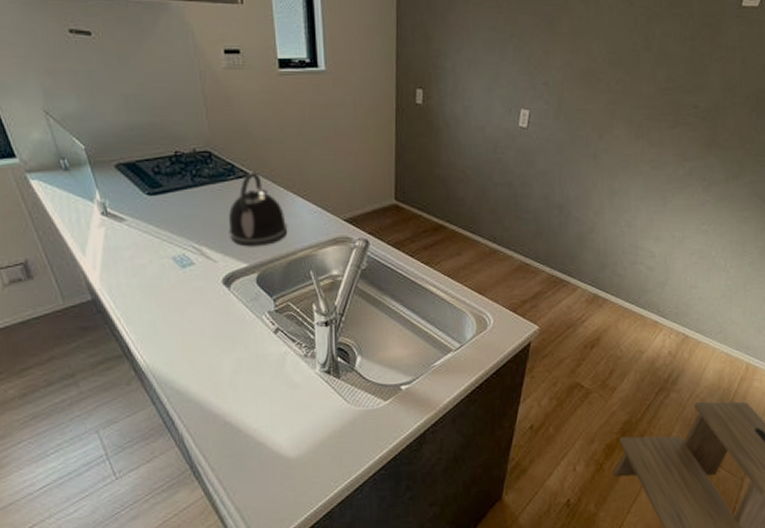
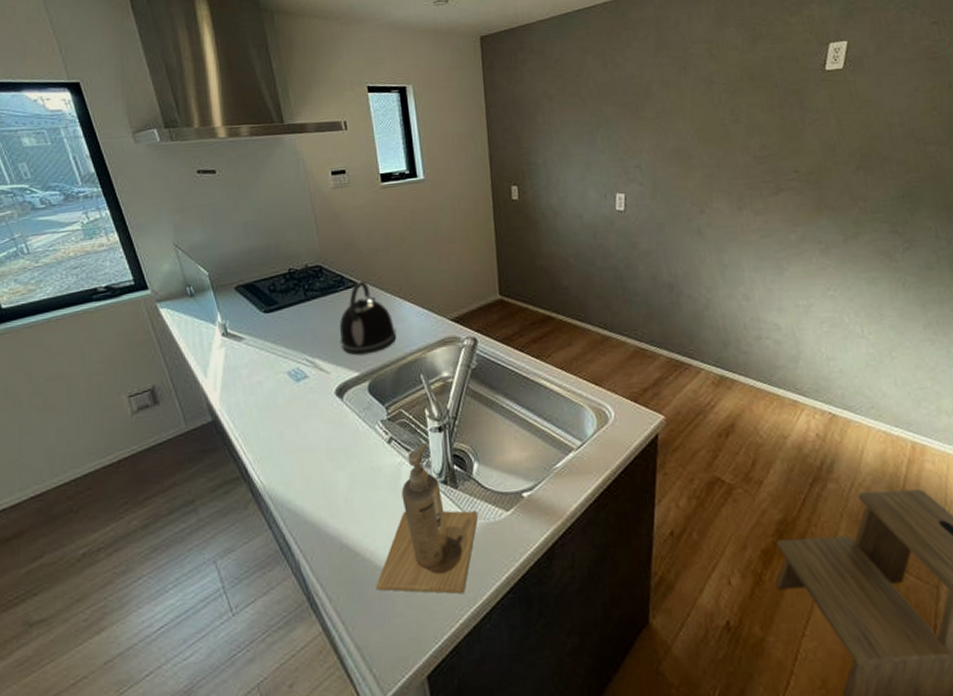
soap dispenser: none [257,334,358,469] -> present [375,441,479,594]

